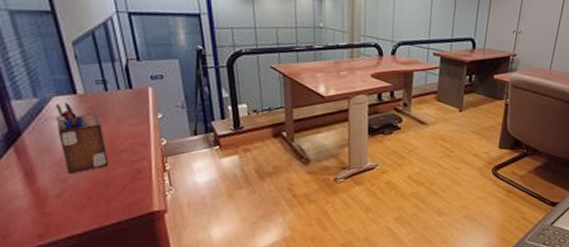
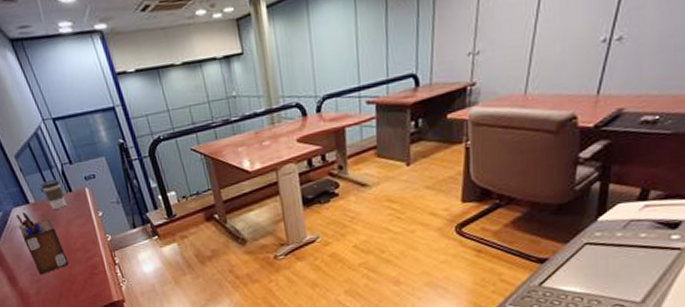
coffee cup: none [96,73,122,104] -> present [40,179,66,209]

